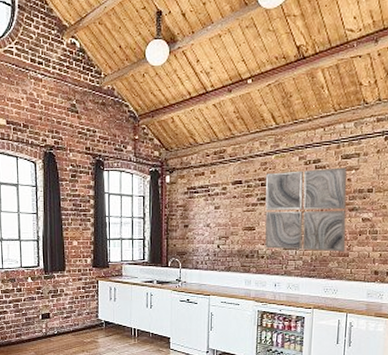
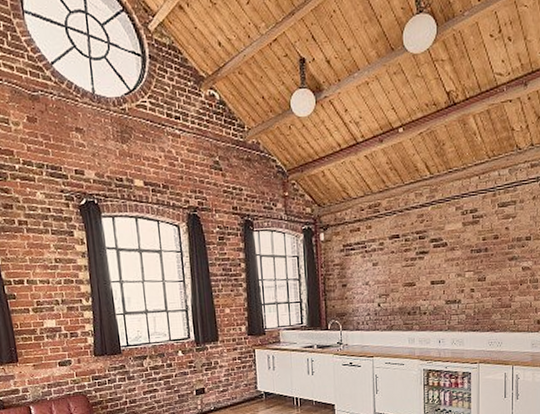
wall art: present [265,167,347,252] -> none [423,215,507,304]

